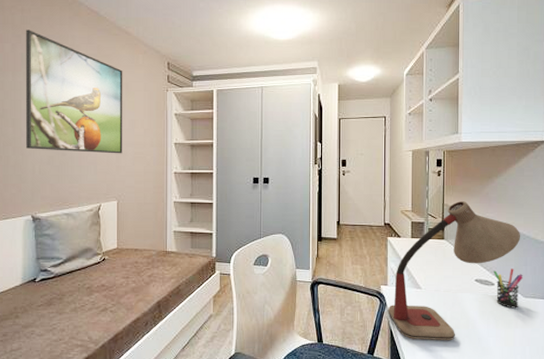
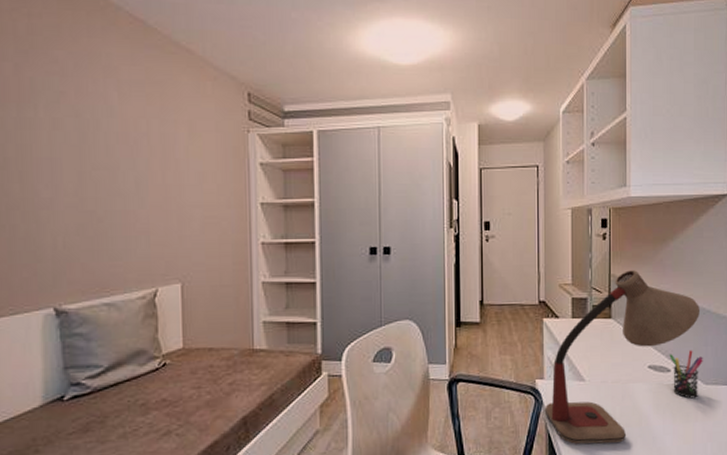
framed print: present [26,30,123,154] -> none [36,43,187,219]

